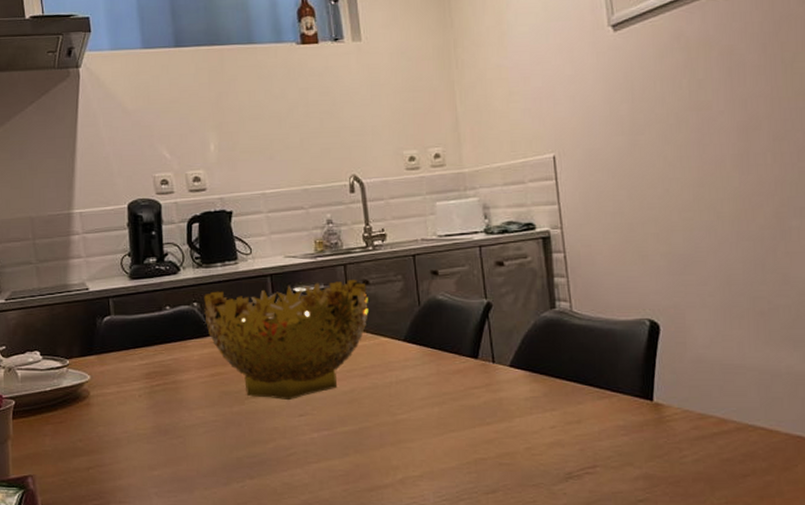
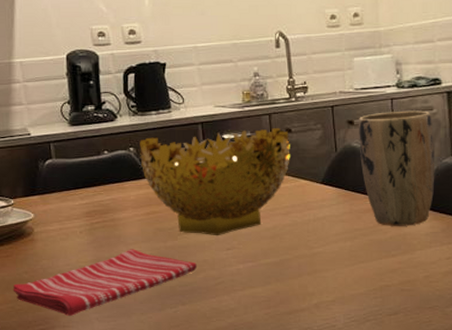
dish towel: none [66,414,267,490] -> present [13,249,198,316]
plant pot: none [443,258,533,390] -> present [358,110,435,226]

